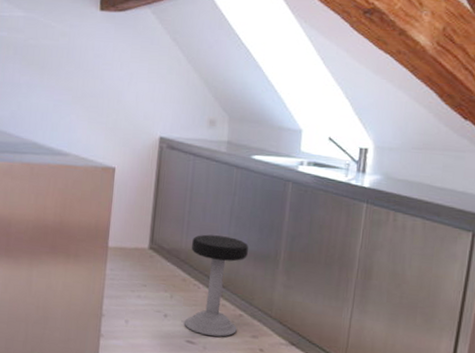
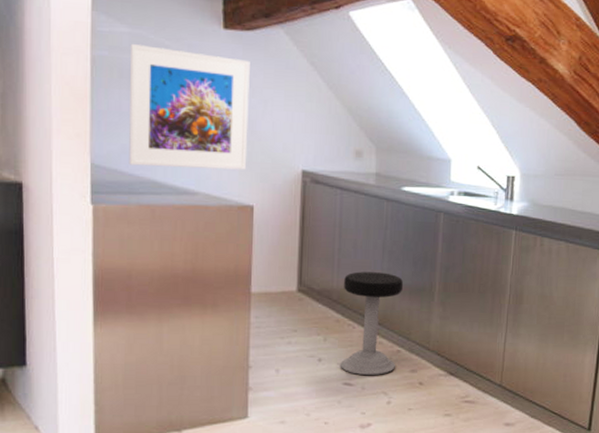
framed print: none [16,26,120,135] -> present [129,44,250,170]

